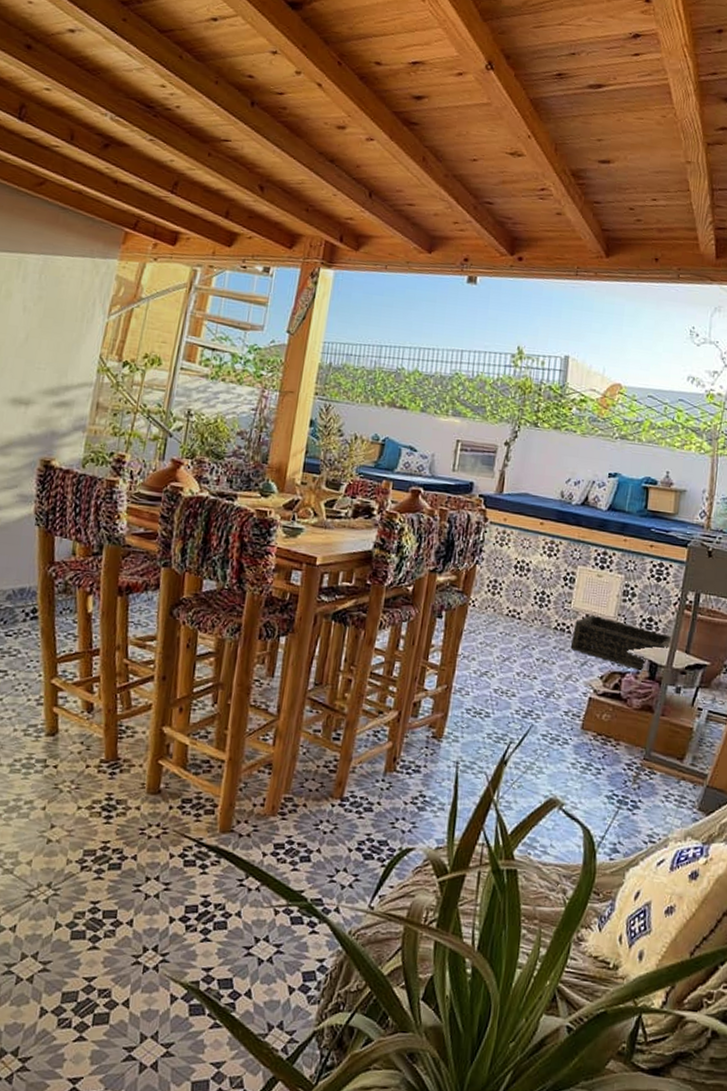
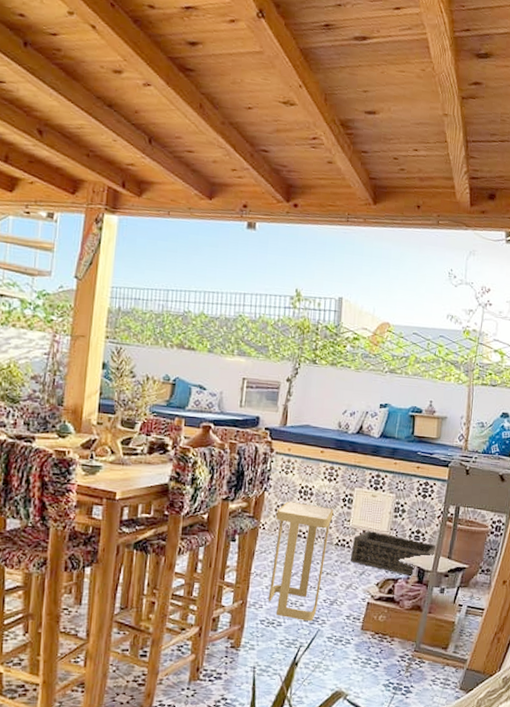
side table: none [475,577,553,715] -> present [268,501,334,622]

